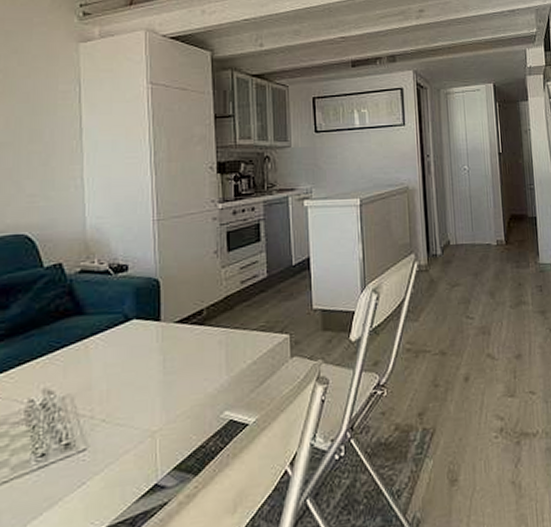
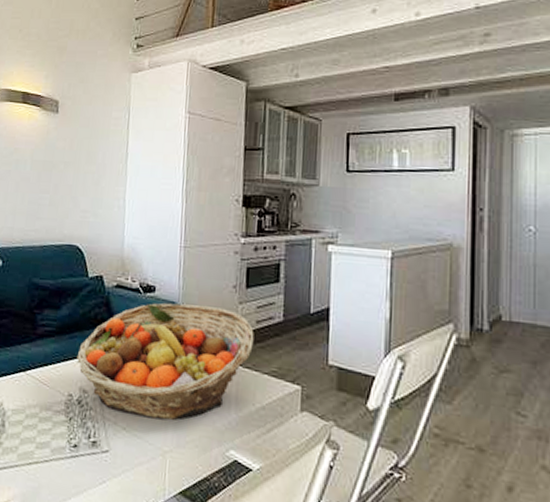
fruit basket: none [35,275,240,405] -> present [76,302,254,421]

